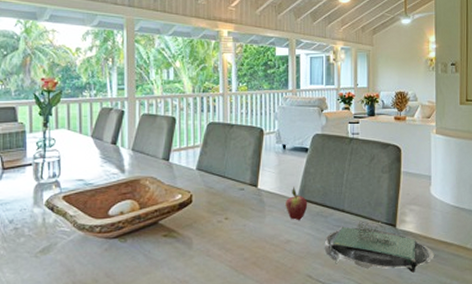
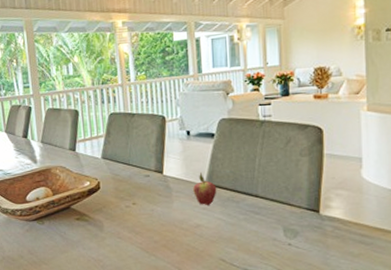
plate: present [324,221,435,273] -> none [237,206,369,260]

